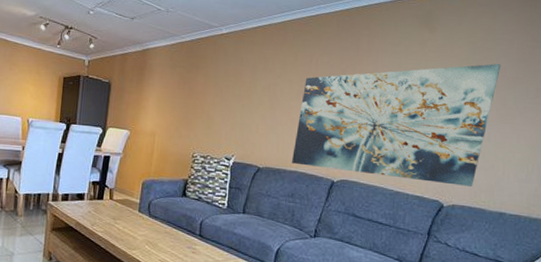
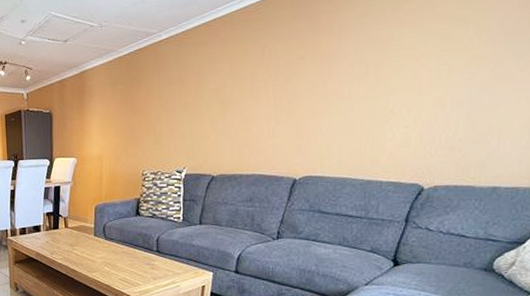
wall art: present [292,64,501,187] -> none [248,15,498,167]

